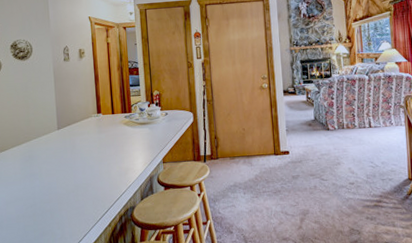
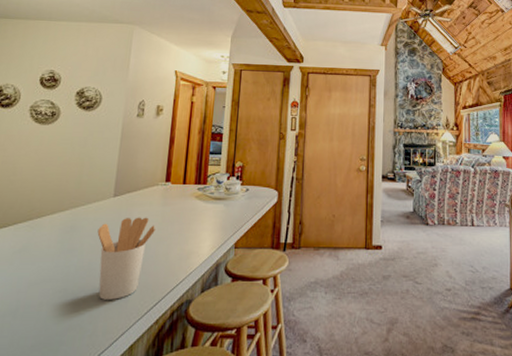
utensil holder: none [50,144,97,211] -> present [97,217,156,300]

